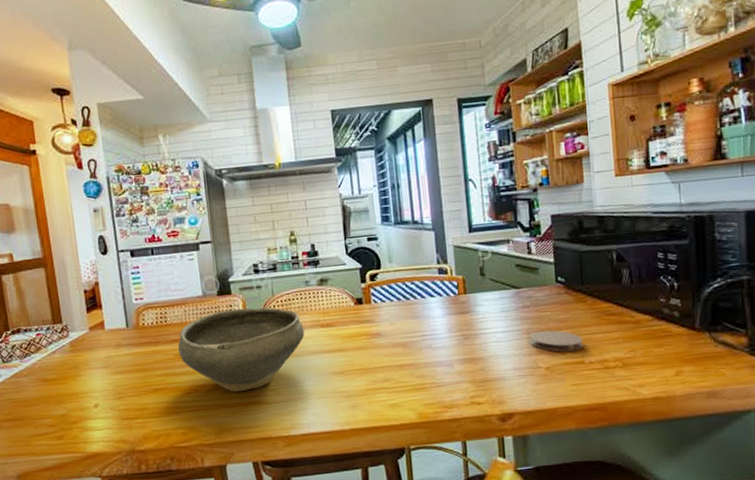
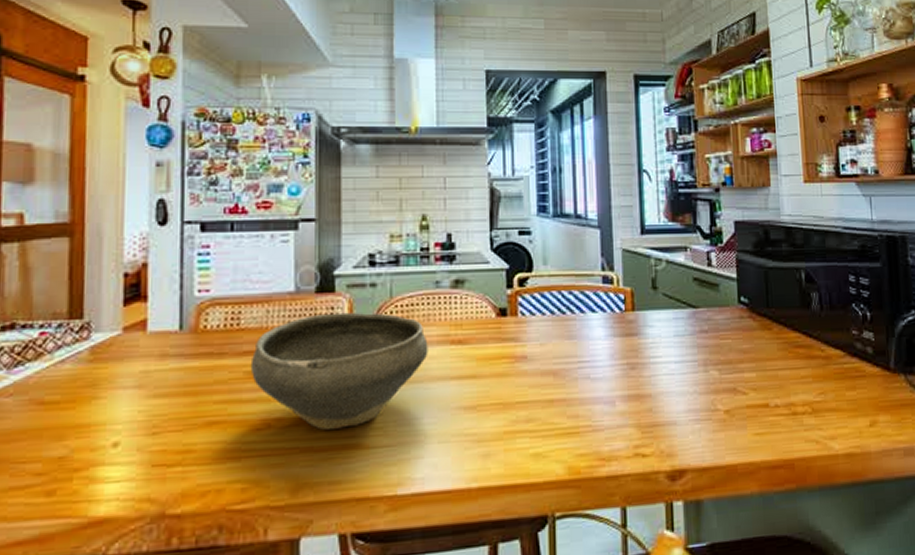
coaster: present [529,330,583,352] -> none [707,362,768,391]

